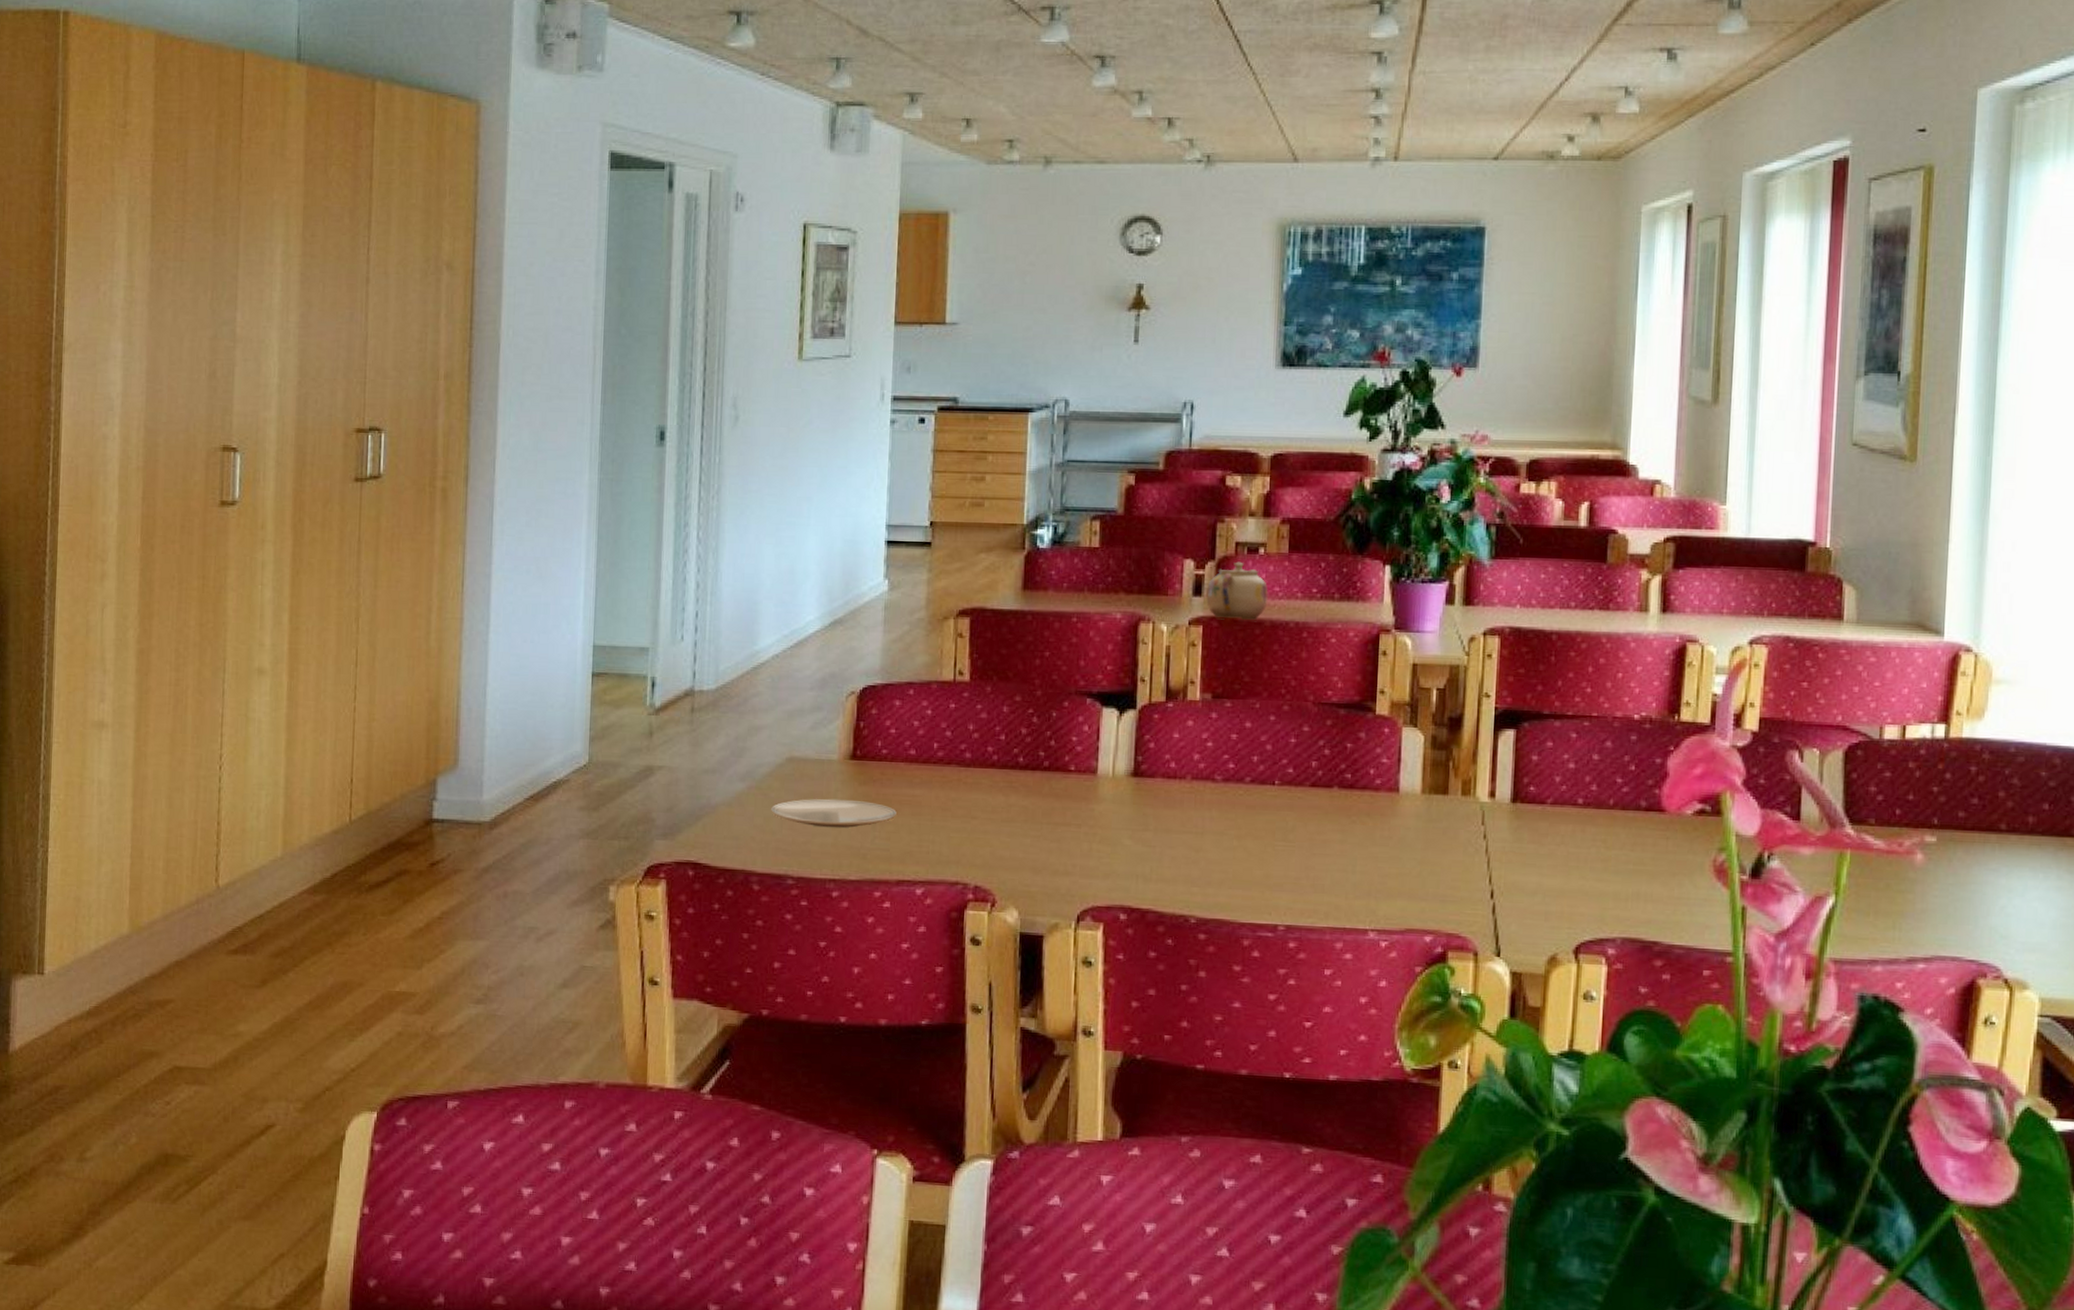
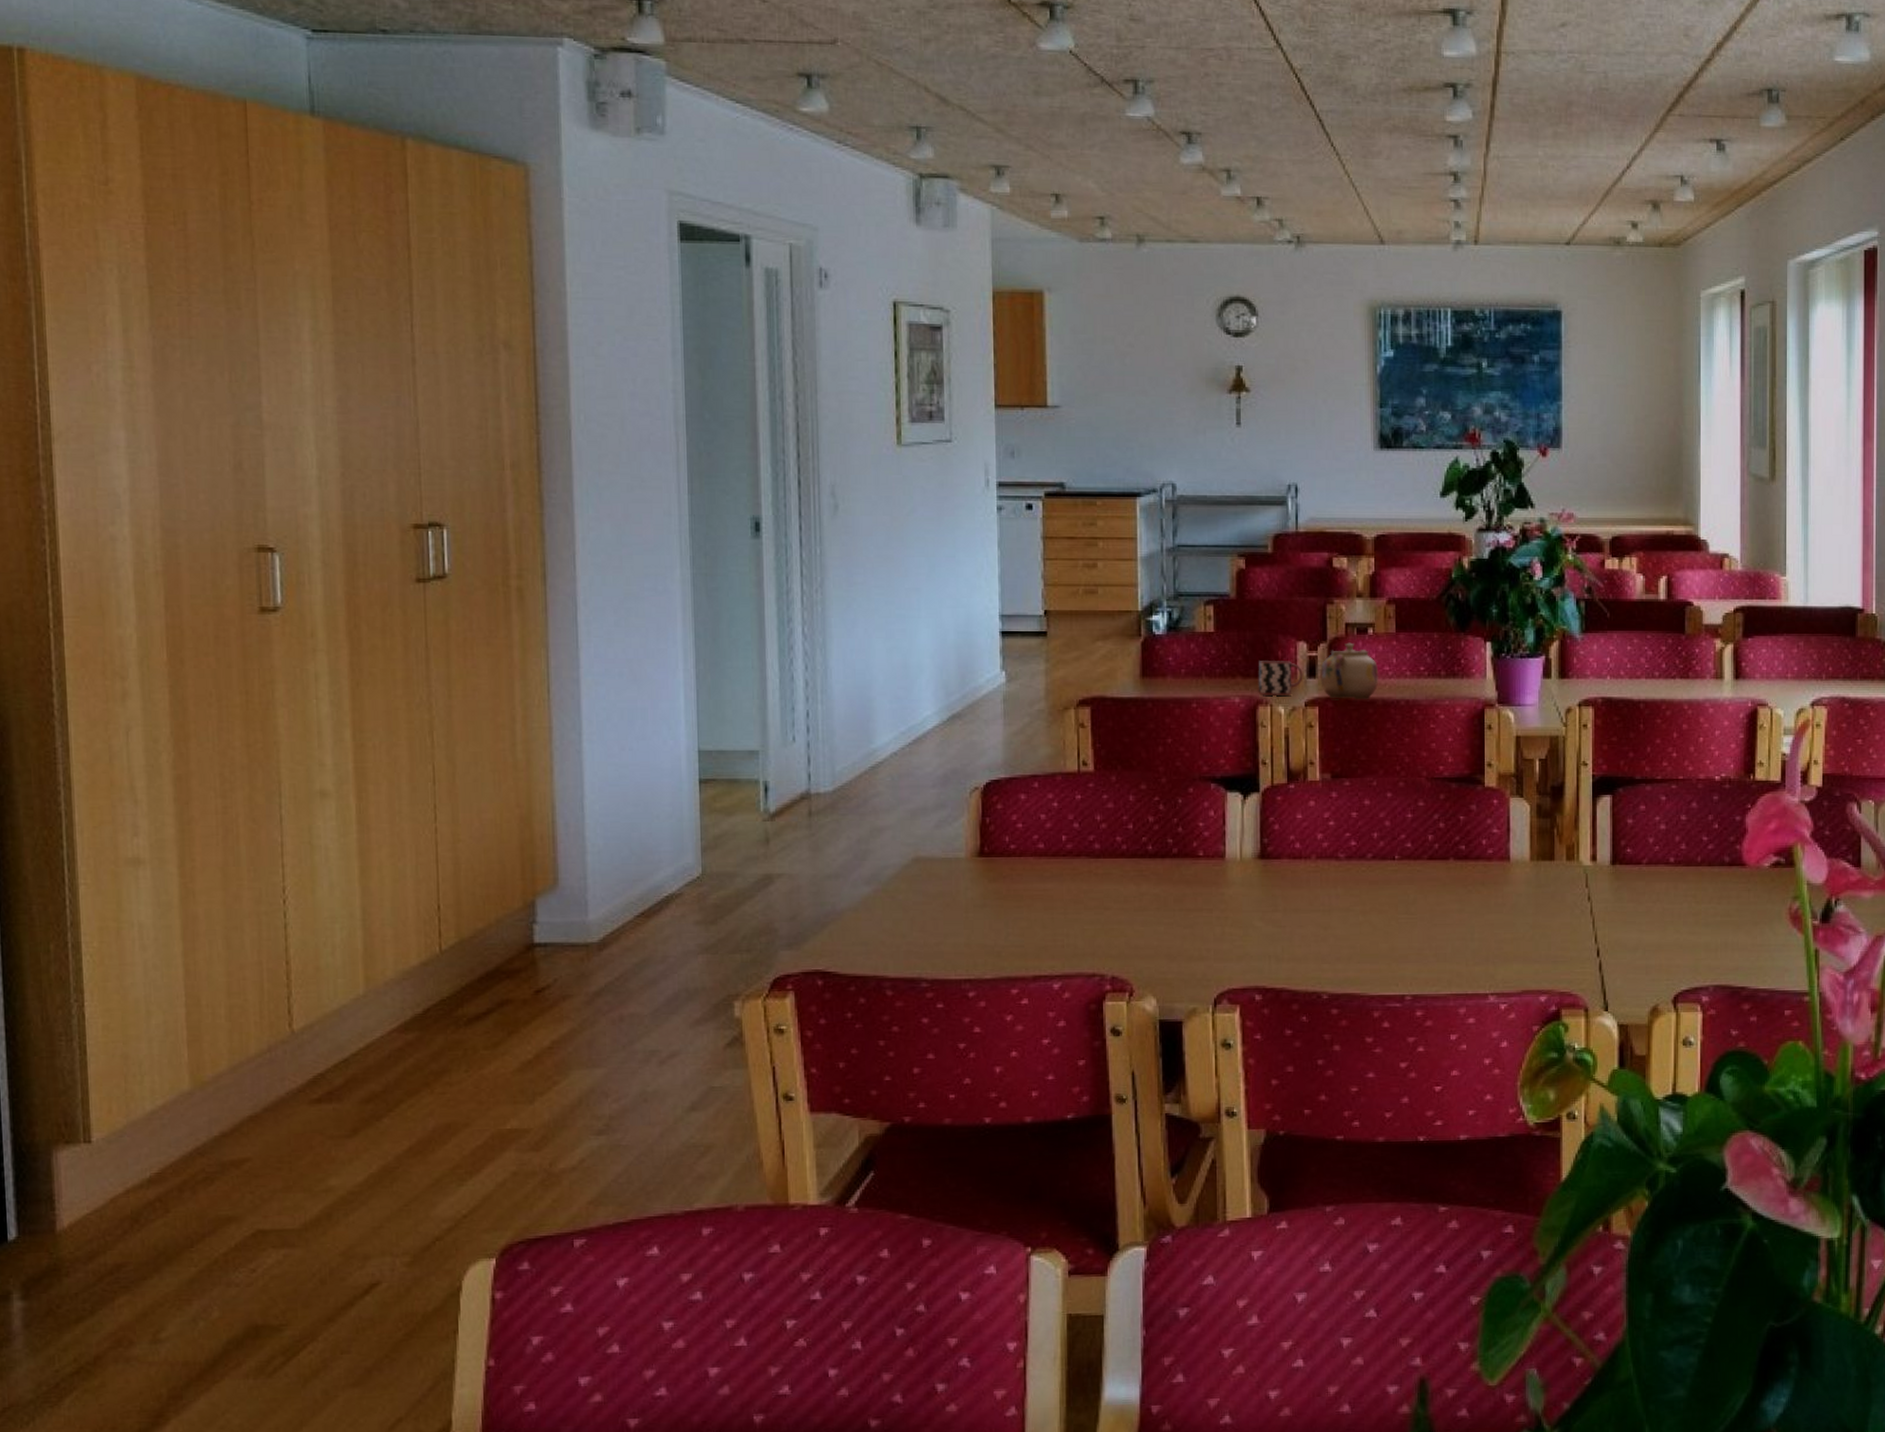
plate: present [771,798,897,828] -> none [900,897,1029,928]
cup: none [1140,577,1189,613] -> present [1258,661,1303,695]

